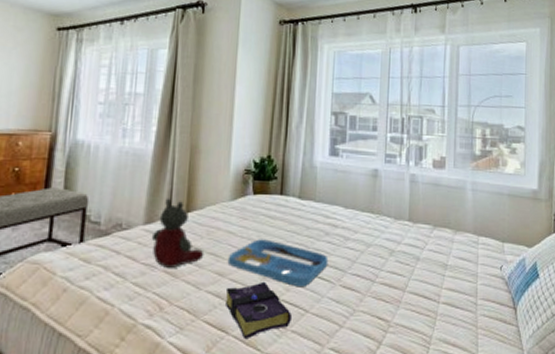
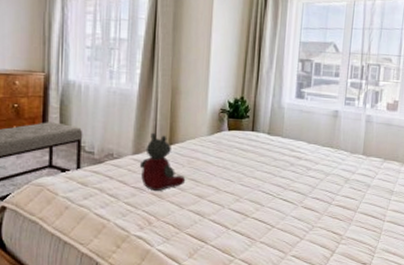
book: present [225,281,291,338] -> none [204,202,260,247]
tray: present [227,239,329,288] -> none [206,168,293,208]

